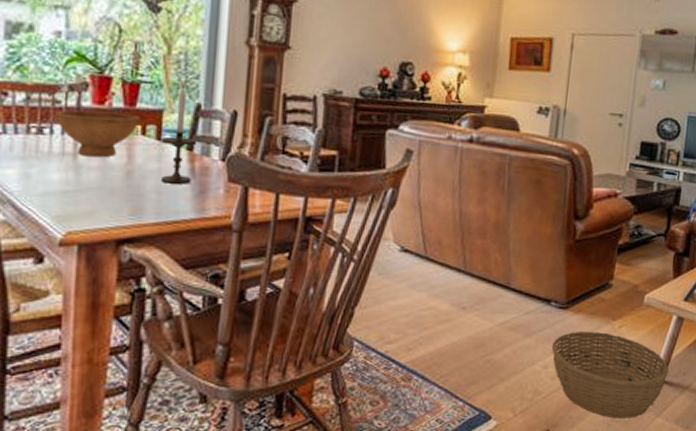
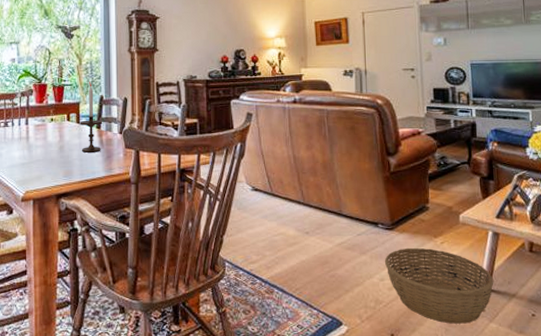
bowl: present [57,110,141,157] -> none [15,107,66,139]

